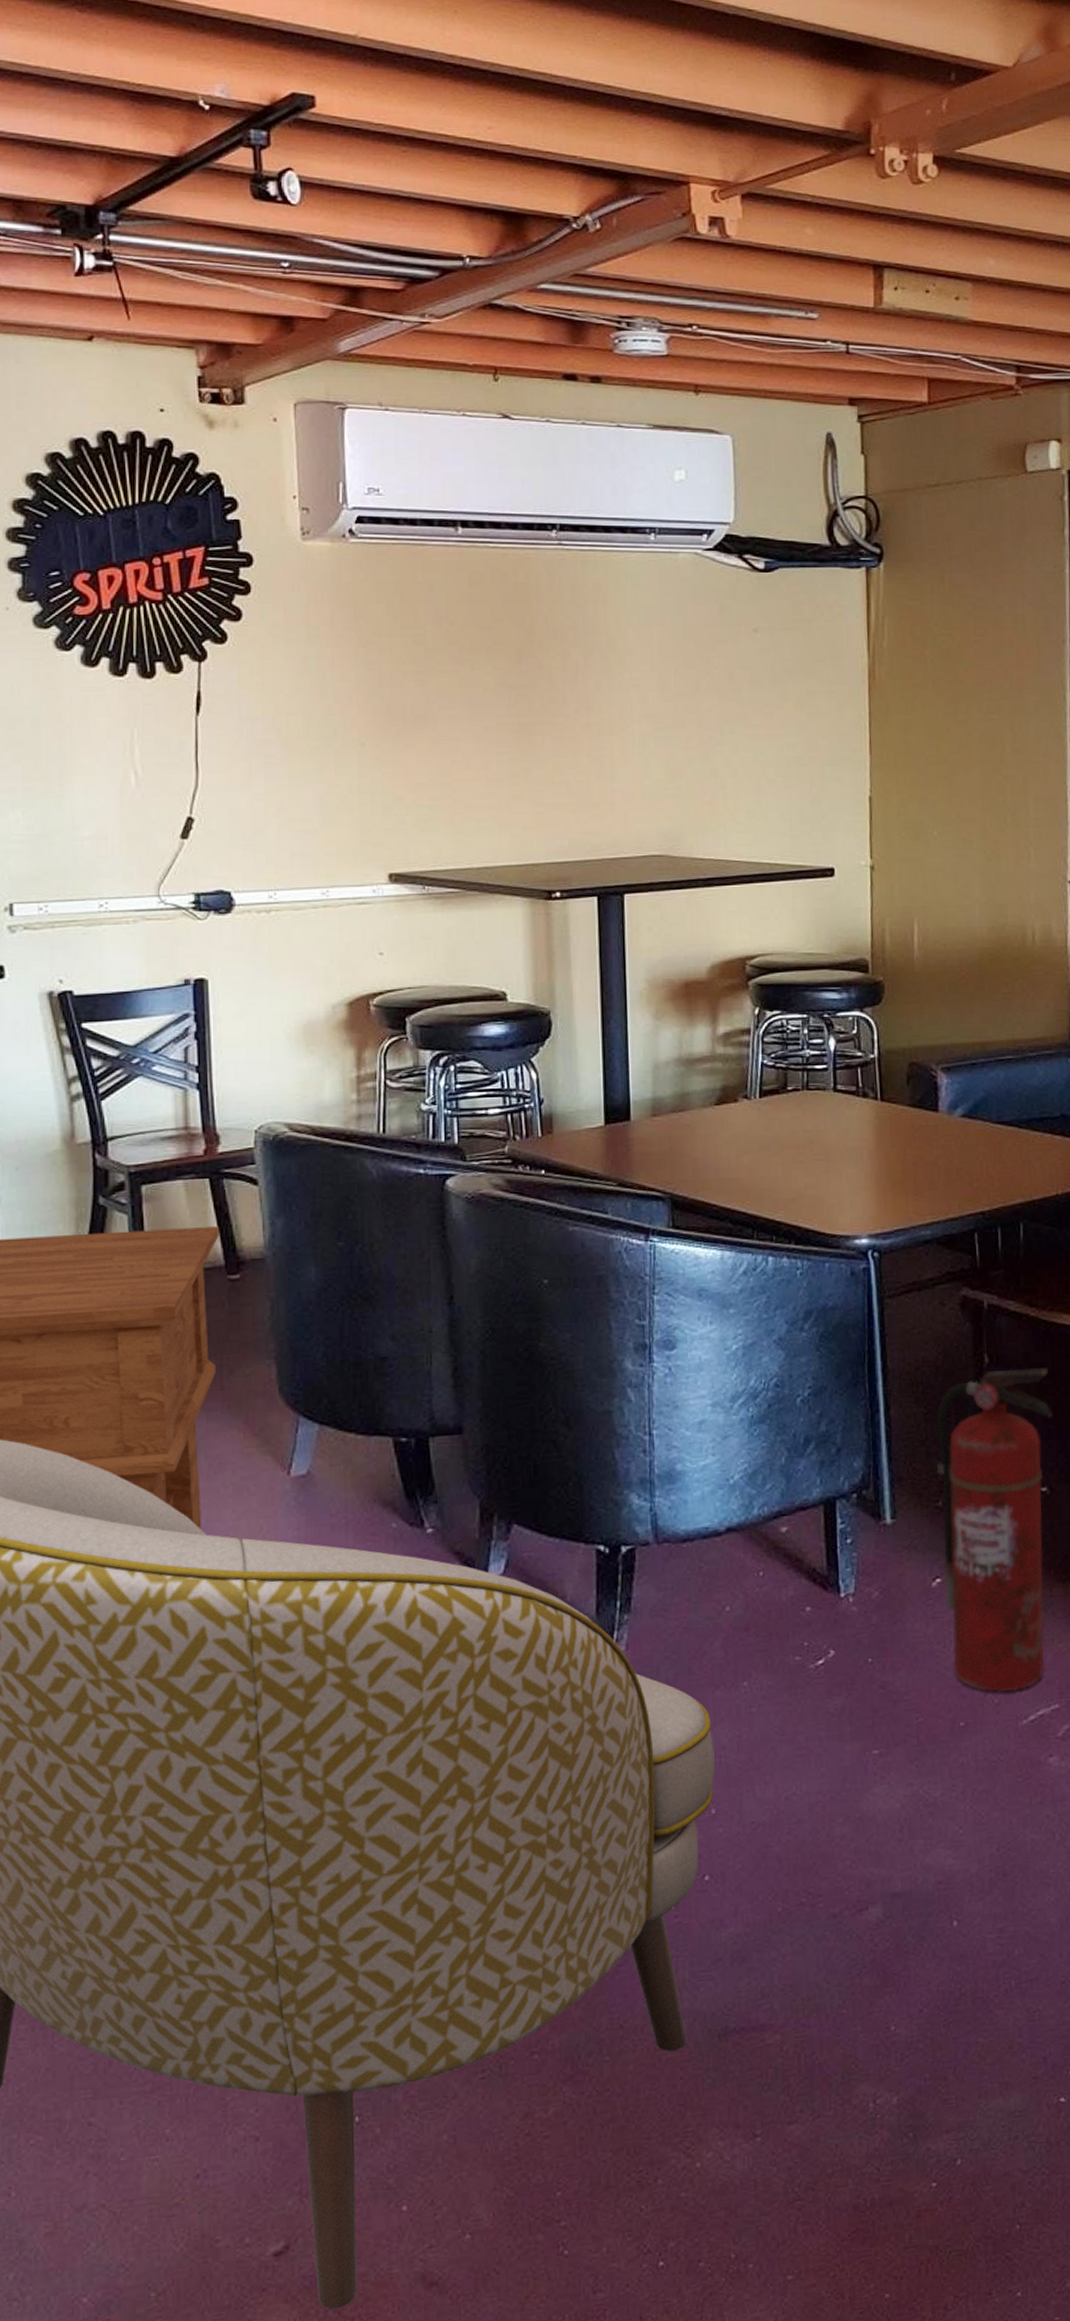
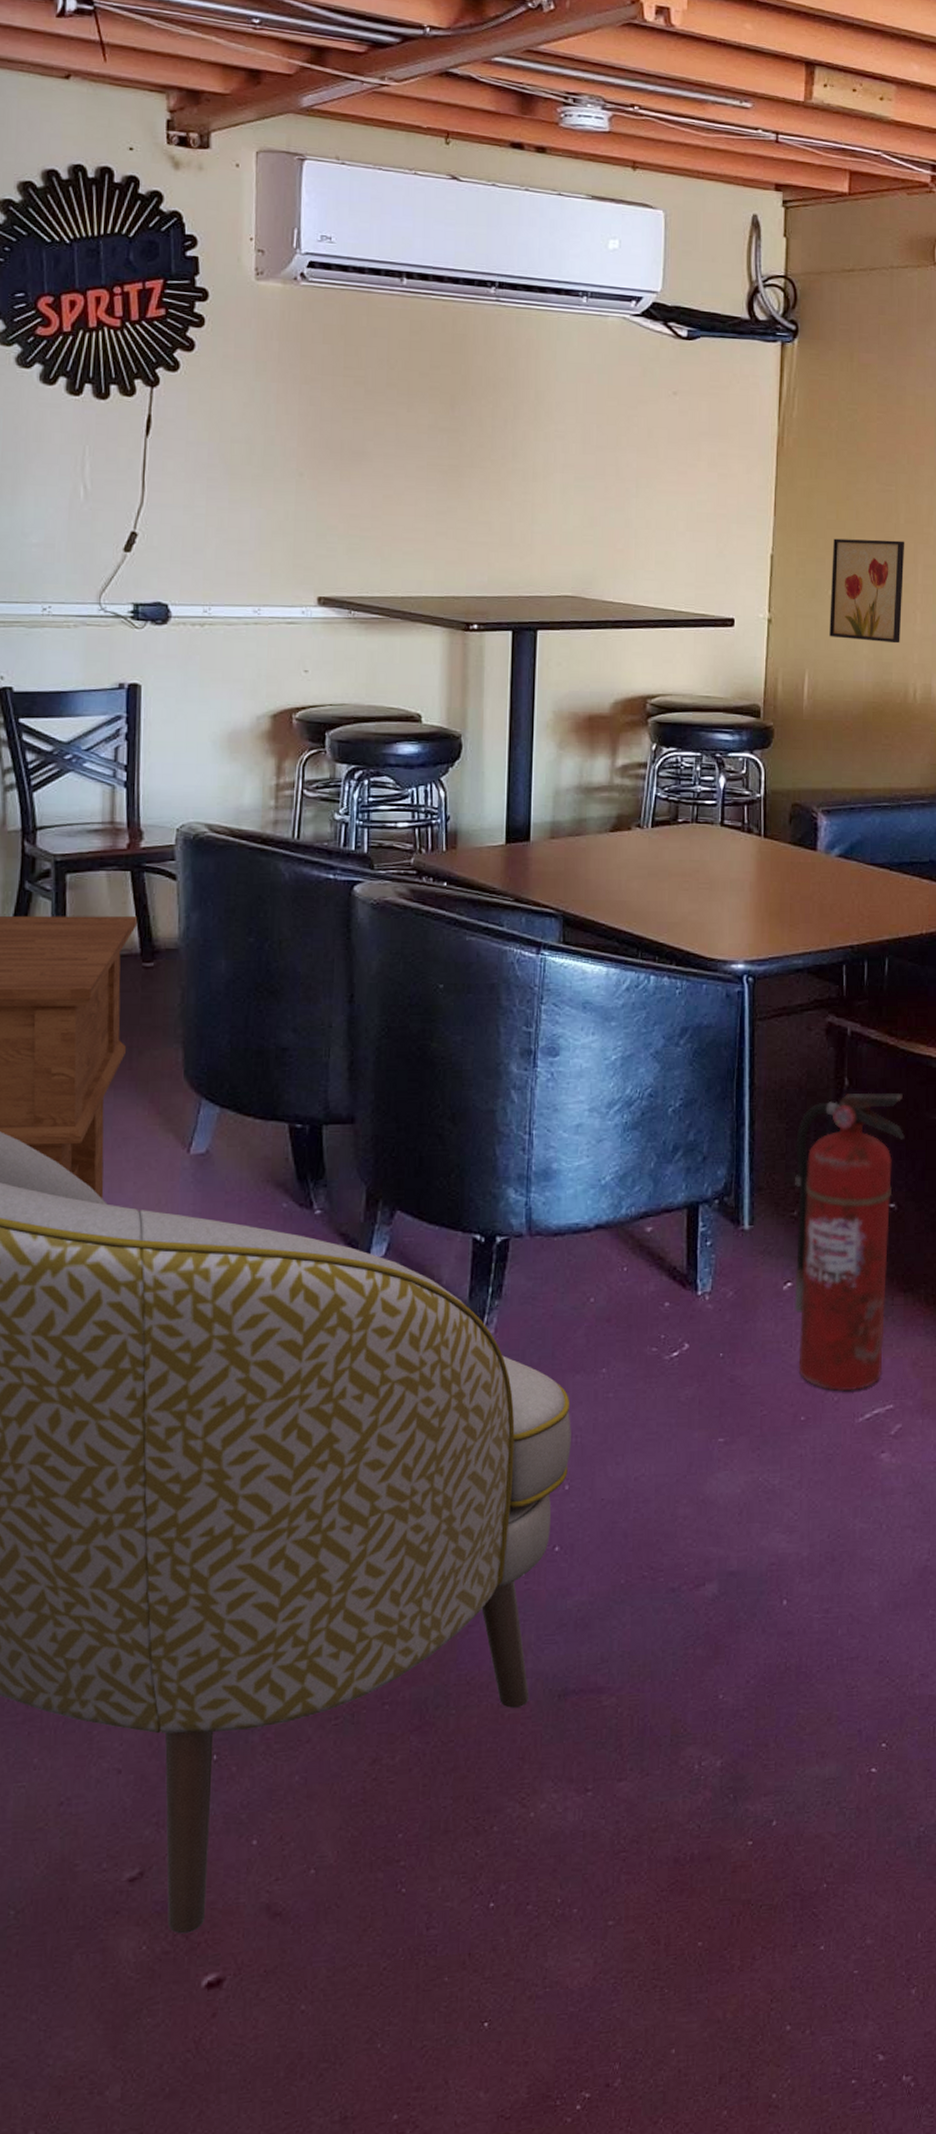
wall art: none [935,772,1014,884] -> present [829,538,905,644]

